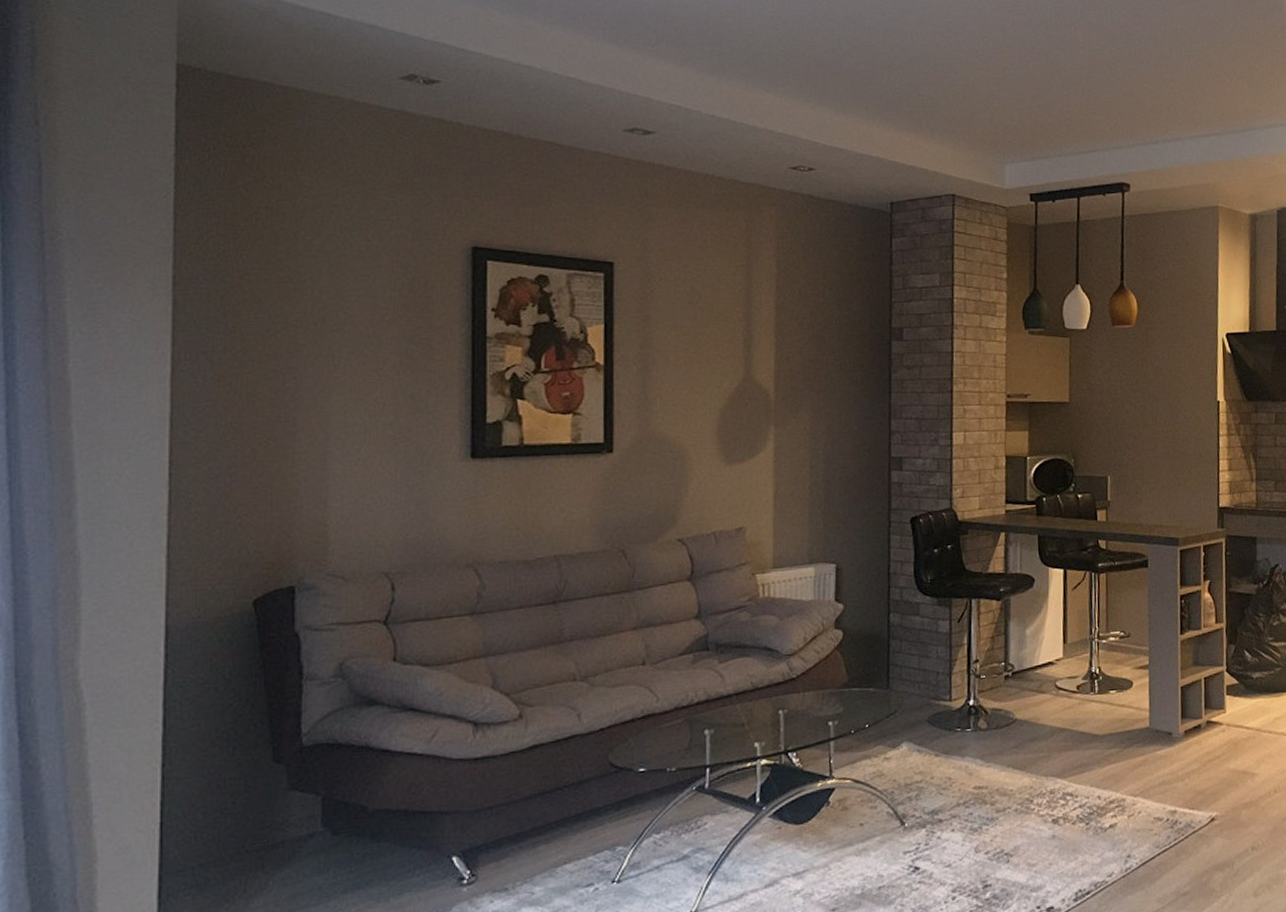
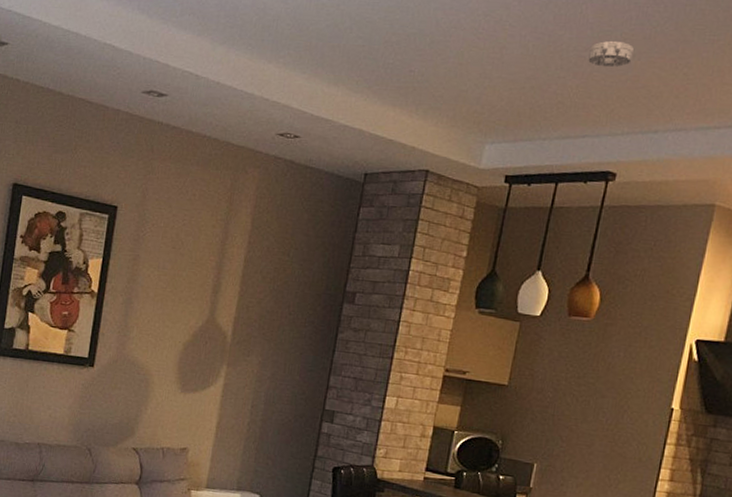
smoke detector: none [1085,58,1124,84] -> present [588,40,634,68]

